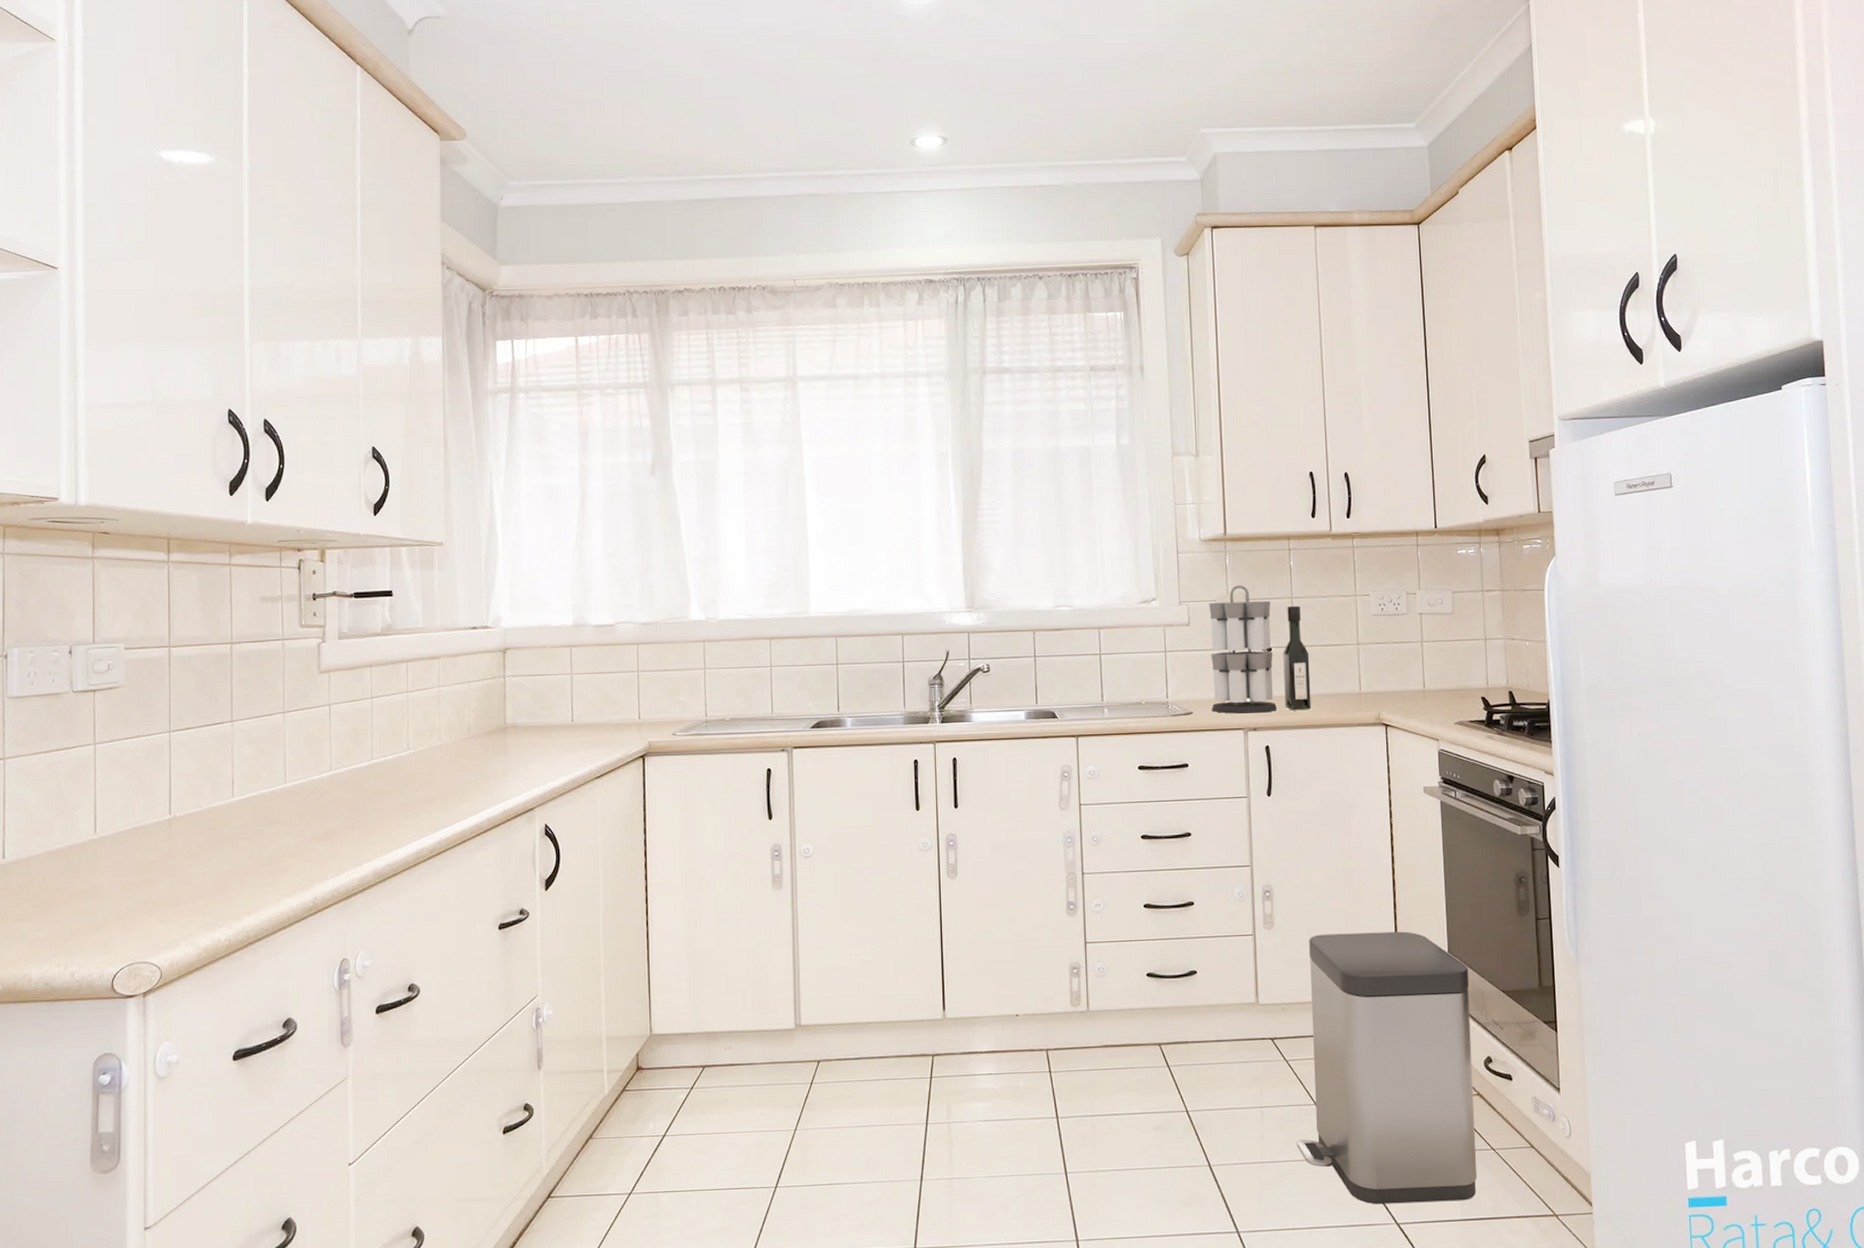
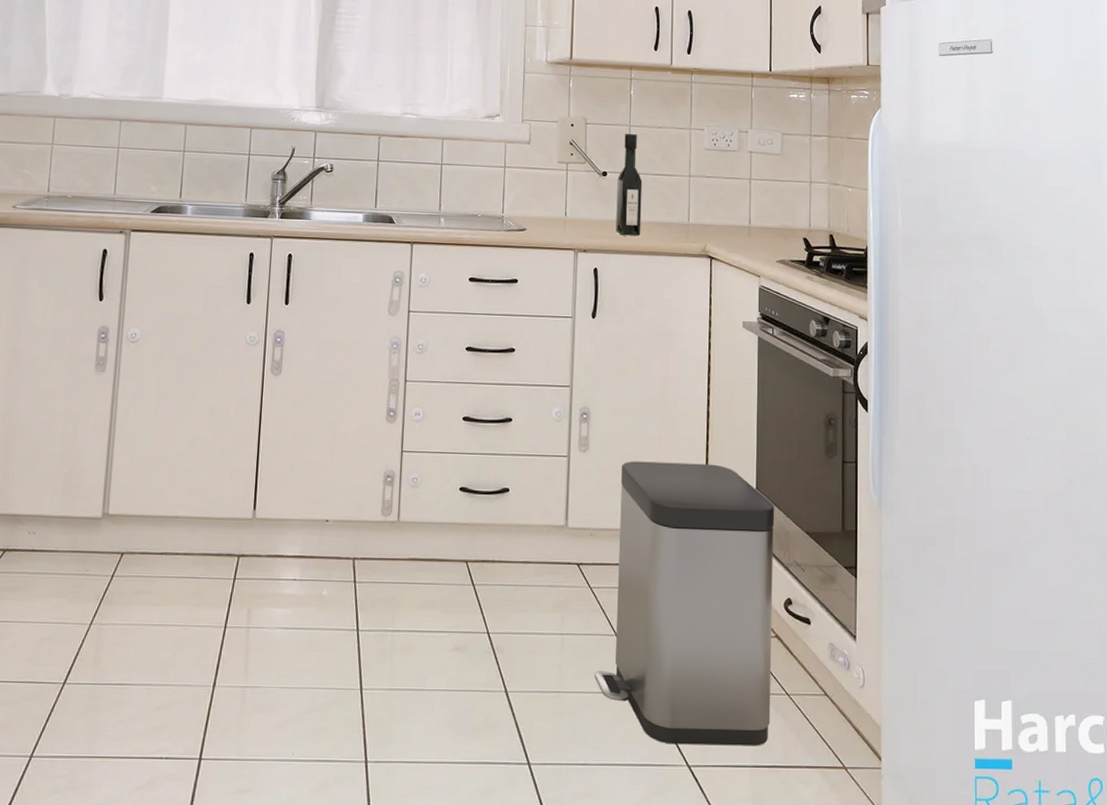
spice rack: present [1209,585,1278,714] -> none [545,109,610,235]

